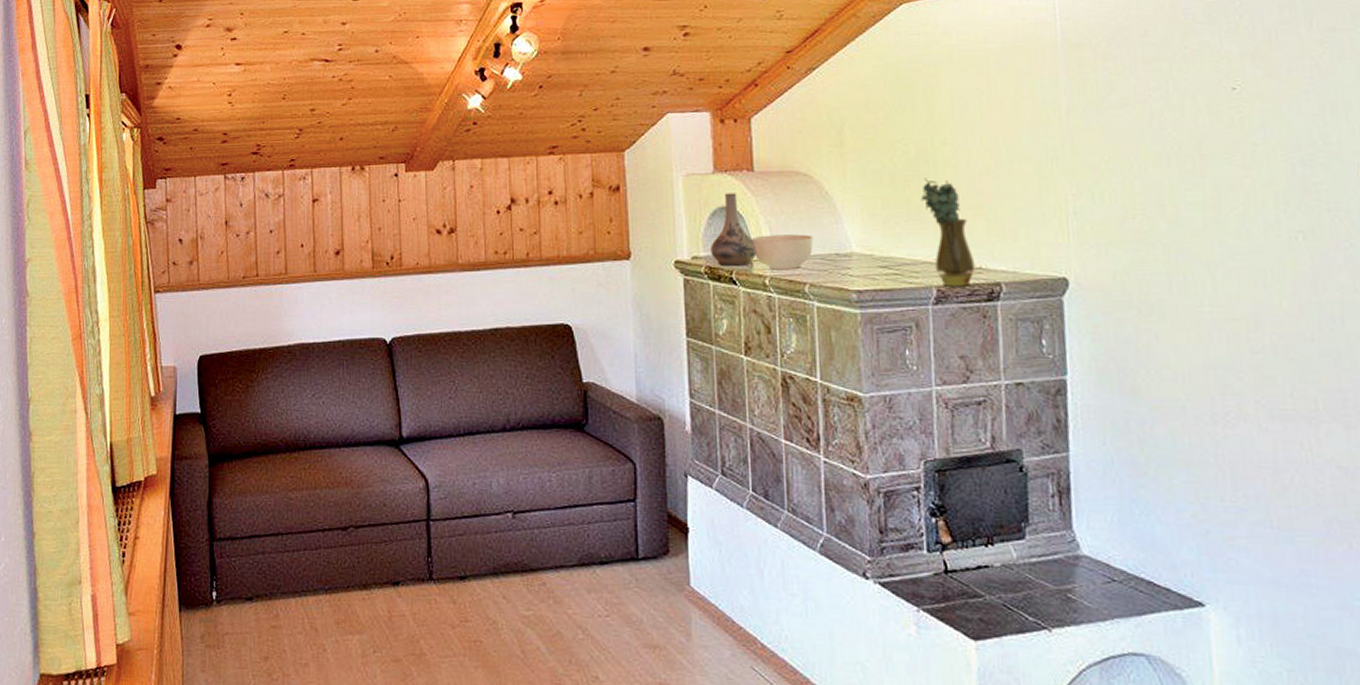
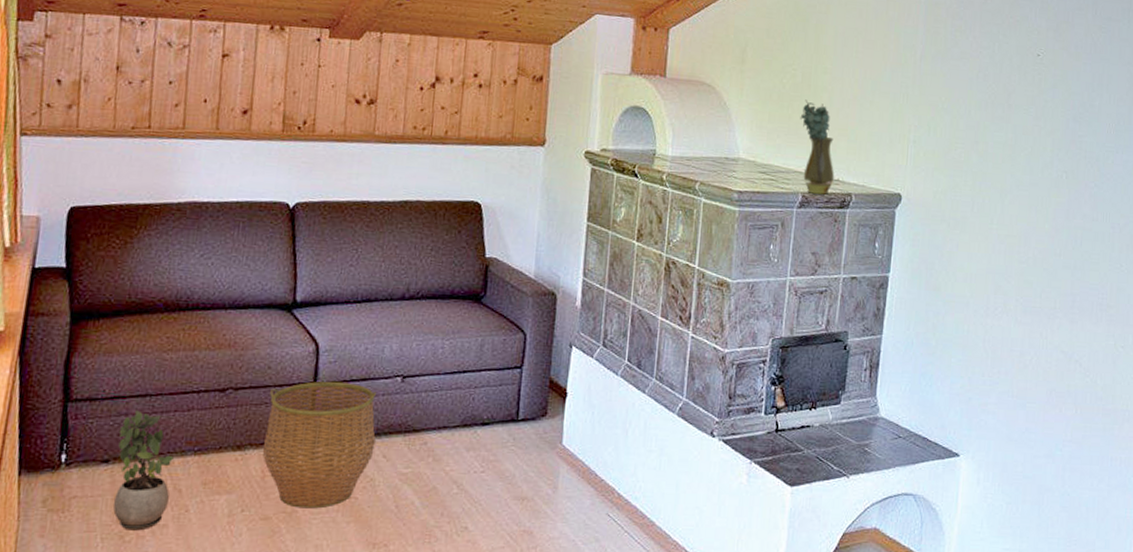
potted plant: none [258,549,308,669] -> present [113,410,174,531]
basket: none [386,518,495,652] -> present [262,381,377,509]
decorative vase: present [711,193,757,266] -> none [619,94,659,161]
bowl: present [751,234,814,270] -> none [655,135,709,169]

